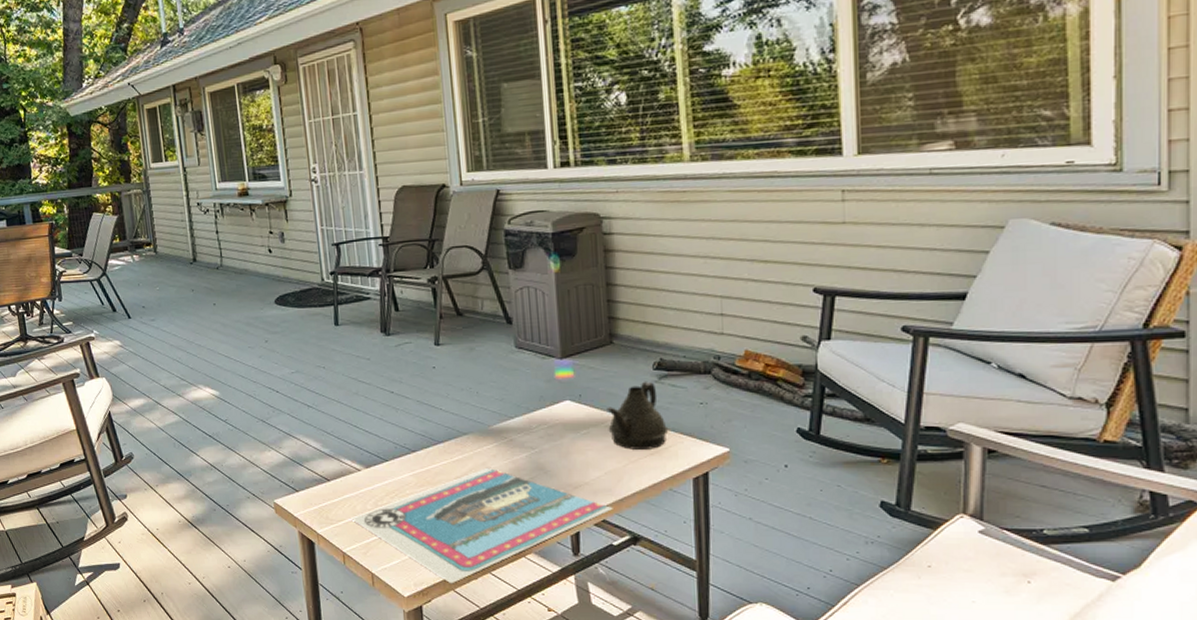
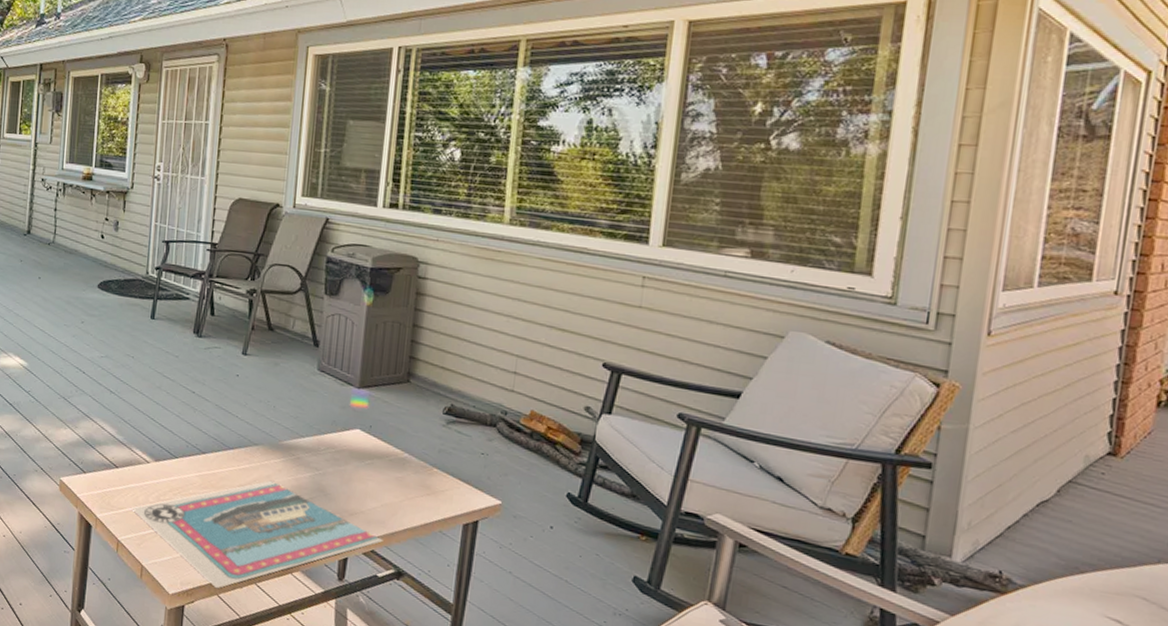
teapot: present [606,381,669,450] -> none [391,423,448,490]

